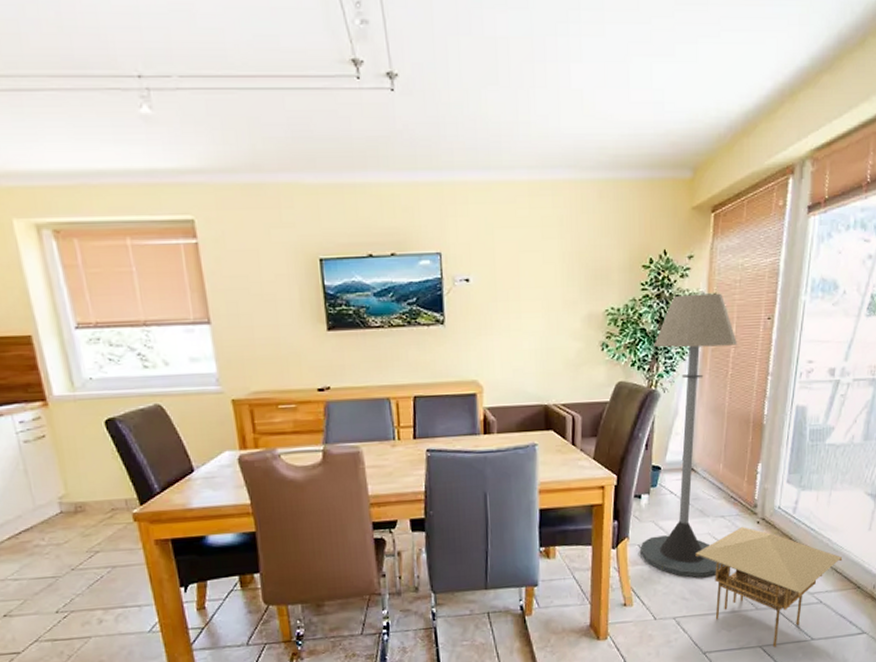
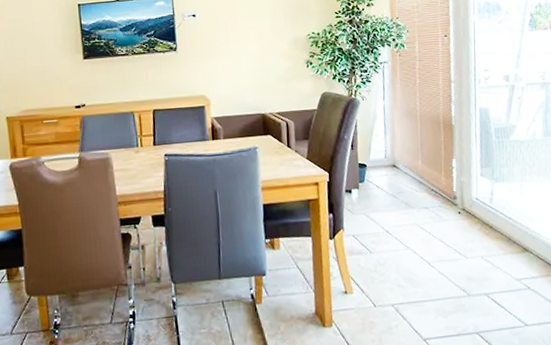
floor lamp: present [640,293,737,578] -> none [350,17,435,266]
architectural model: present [695,527,843,648] -> none [405,217,543,334]

